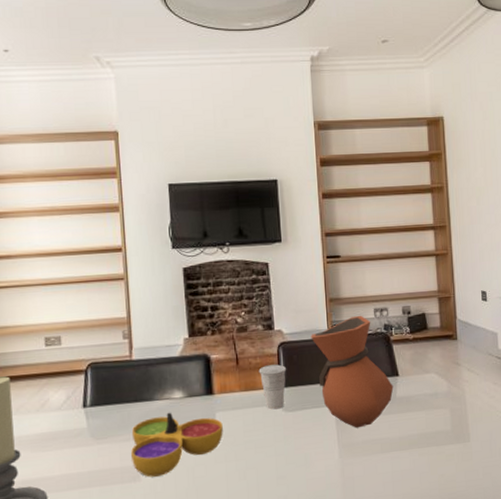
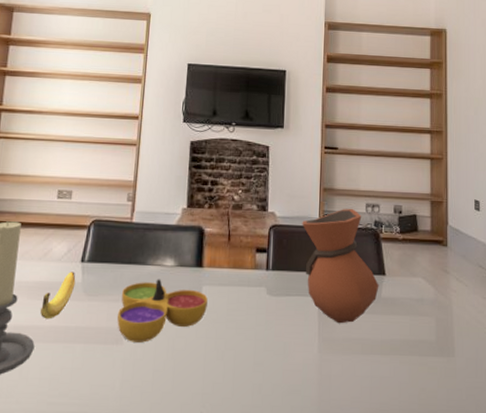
banana: none [47,418,81,470] -> present [40,271,76,320]
cup: present [258,364,287,410] -> none [248,246,276,292]

